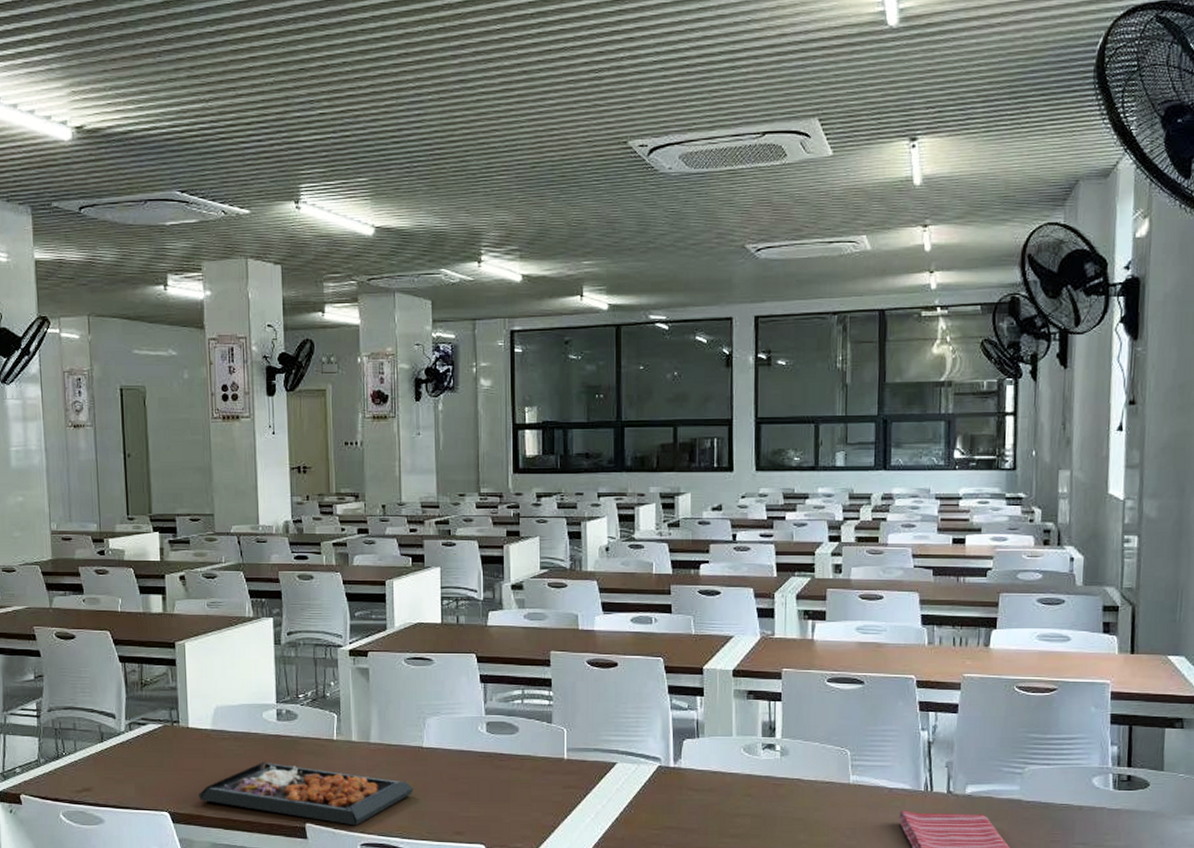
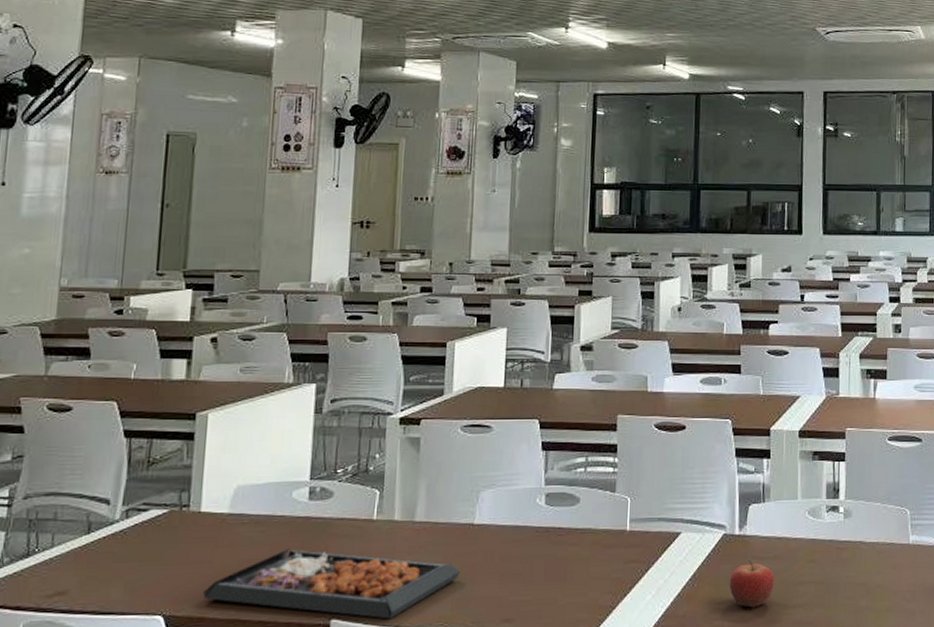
fruit: none [665,791,710,835] -> present [729,560,774,608]

